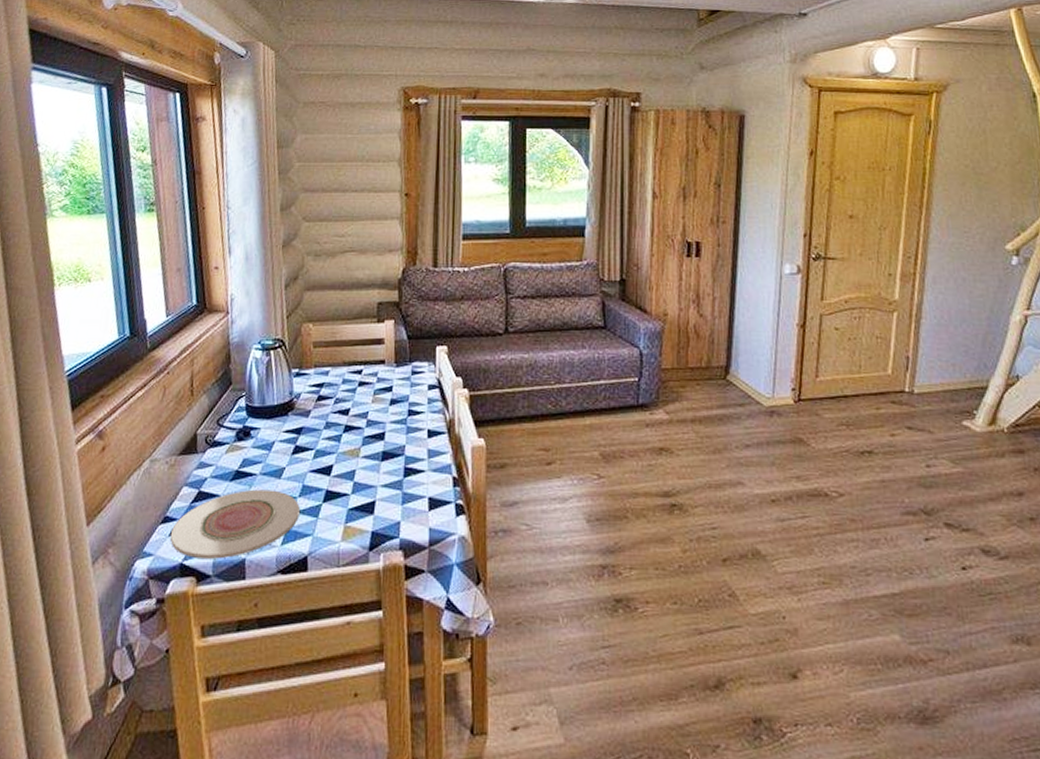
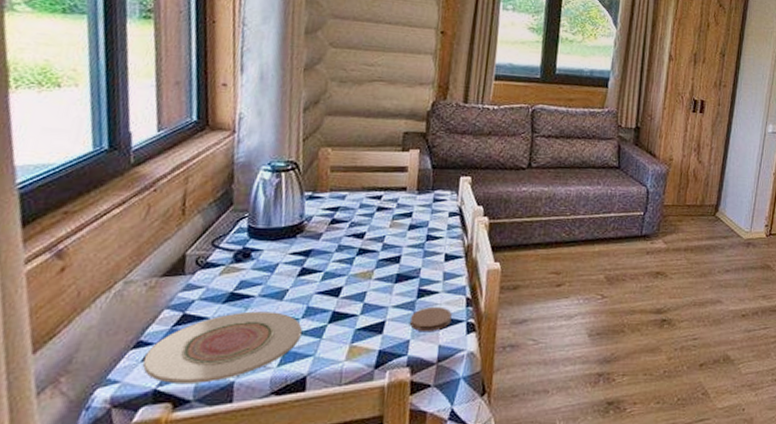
coaster: none [398,486,440,514] -> present [409,306,452,332]

